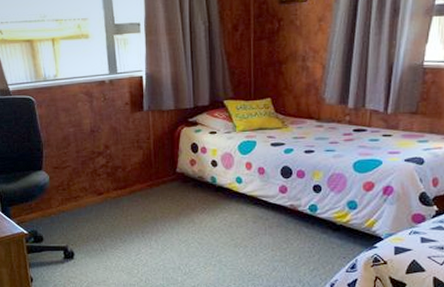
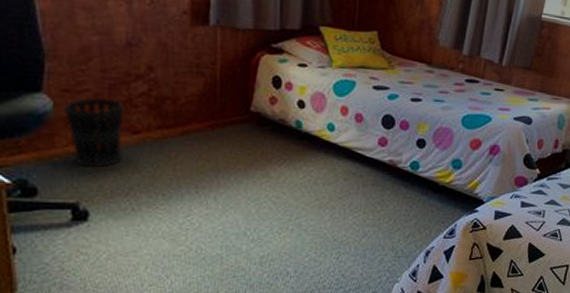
wastebasket: none [55,171,93,221] -> present [63,97,124,168]

